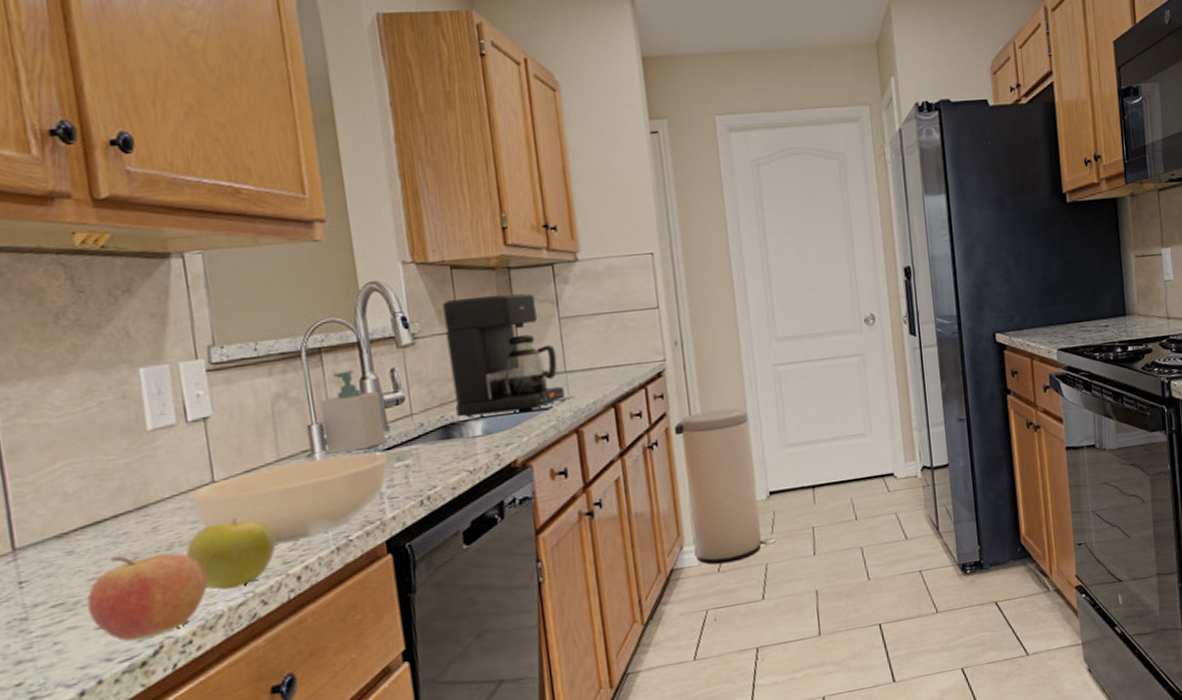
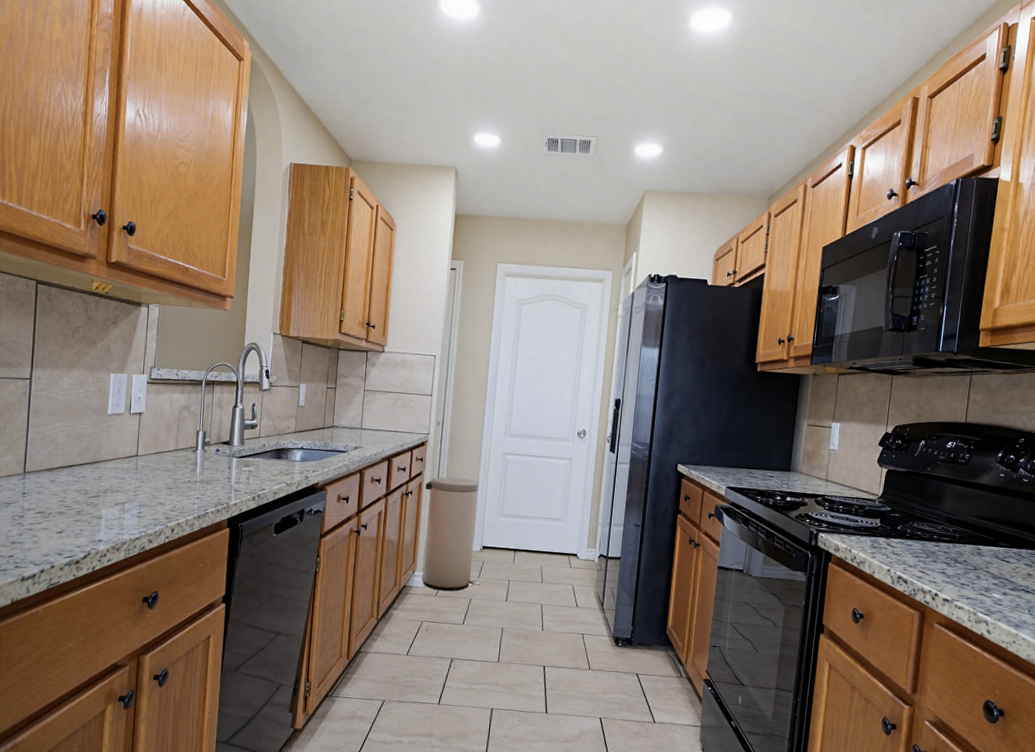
fruit: present [86,553,209,642] -> none [54,490,123,546]
bowl: present [186,453,389,544] -> none [120,454,240,505]
fruit: present [186,518,277,591] -> none [114,482,165,527]
soap bottle: present [319,370,386,454] -> none [205,399,243,455]
coffee maker: present [442,293,565,418] -> none [286,364,358,450]

